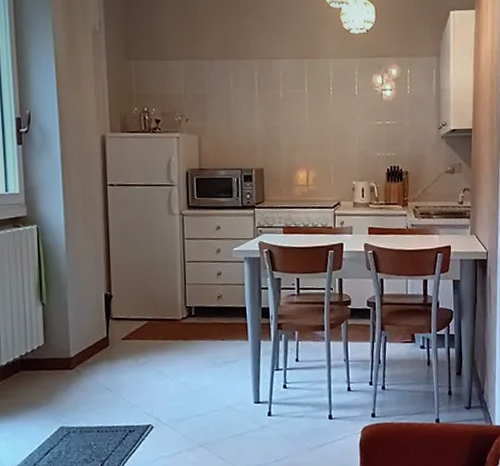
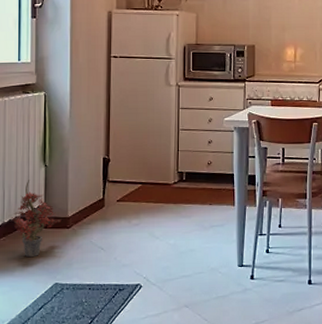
potted plant: none [9,319,64,401] -> present [11,180,62,258]

